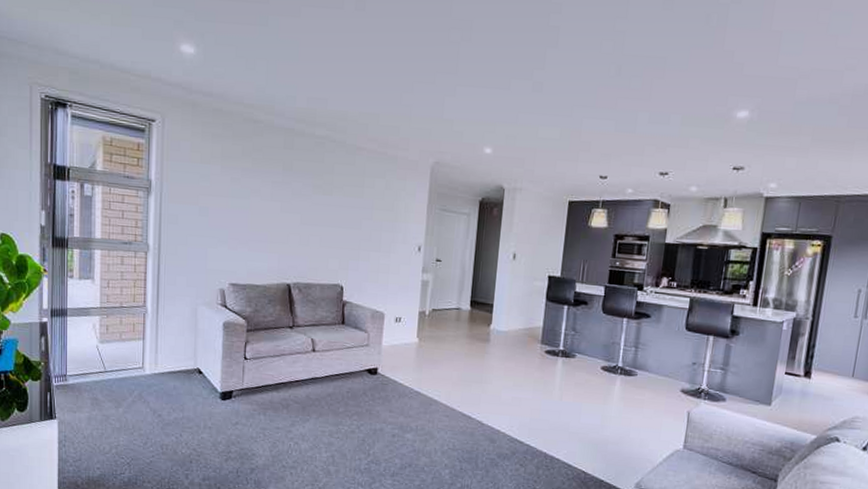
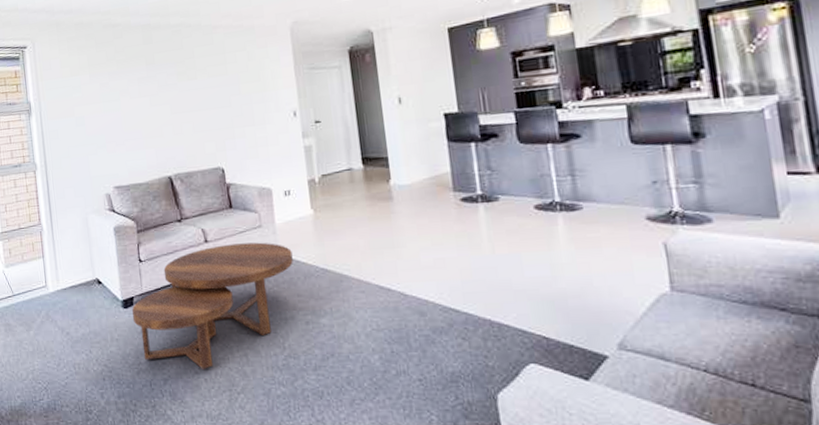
coffee table: none [229,356,392,464] -> present [131,242,293,369]

